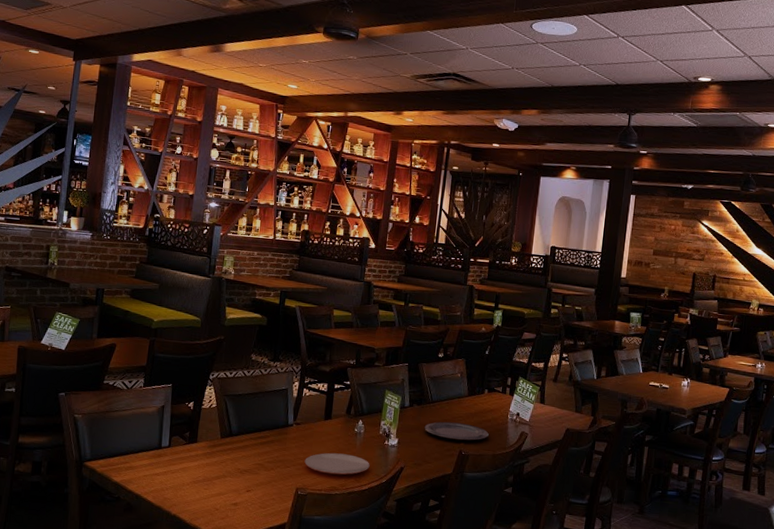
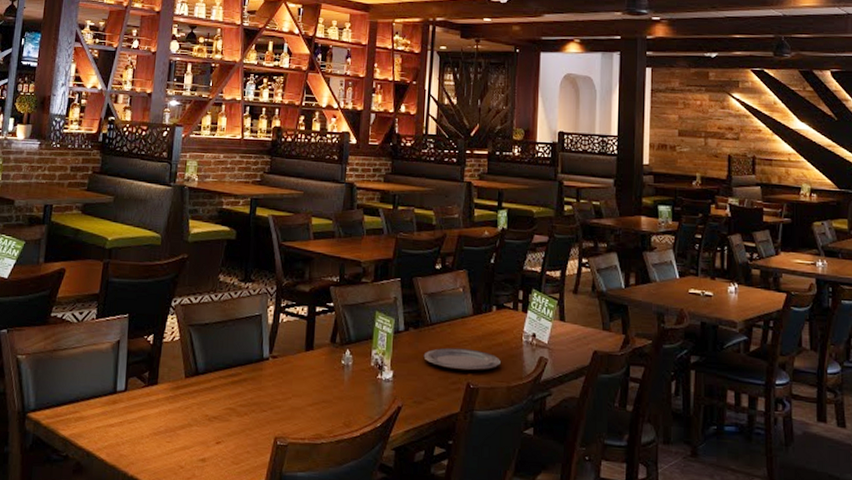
plate: present [304,452,370,475] -> none [283,391,361,419]

